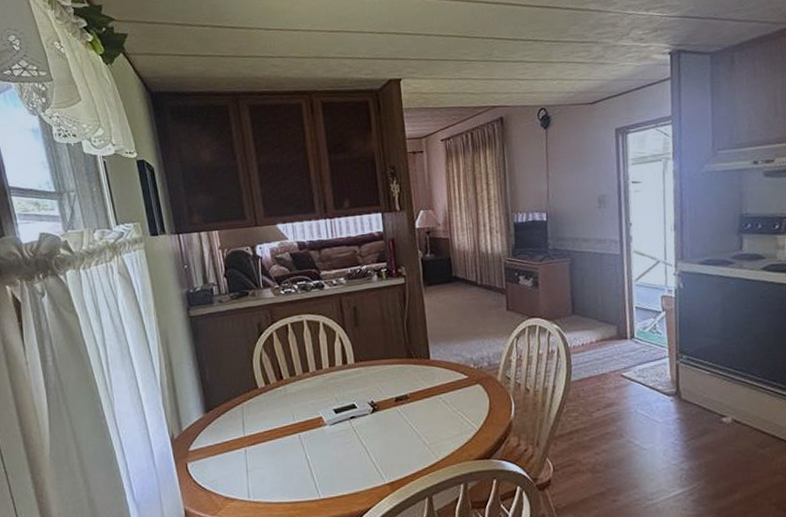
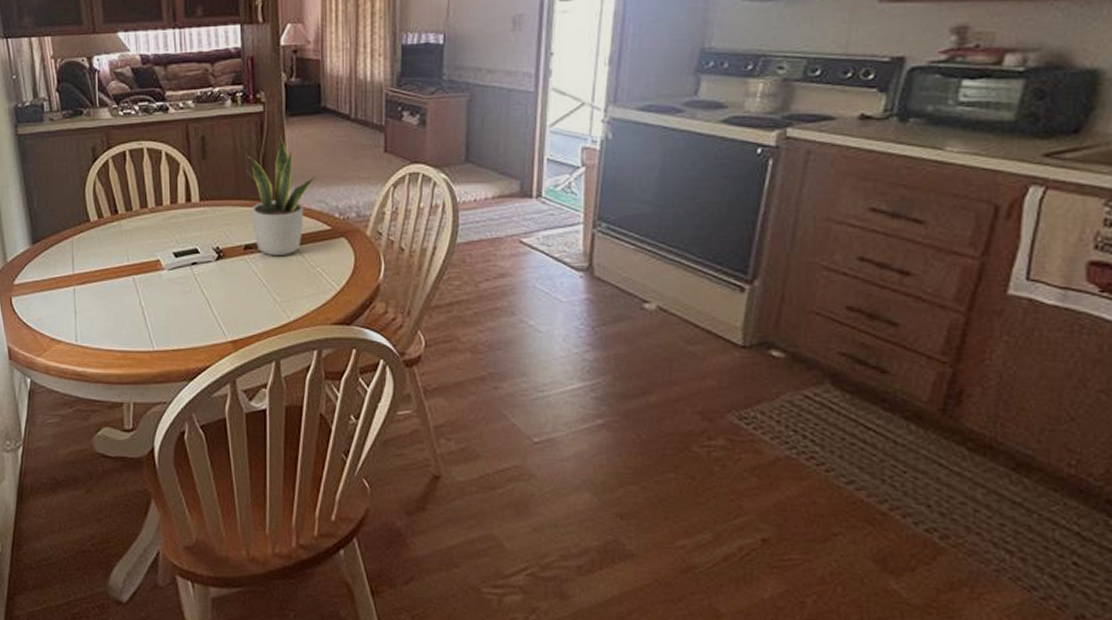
potted plant: none [392,302,453,405] -> present [245,135,316,257]

